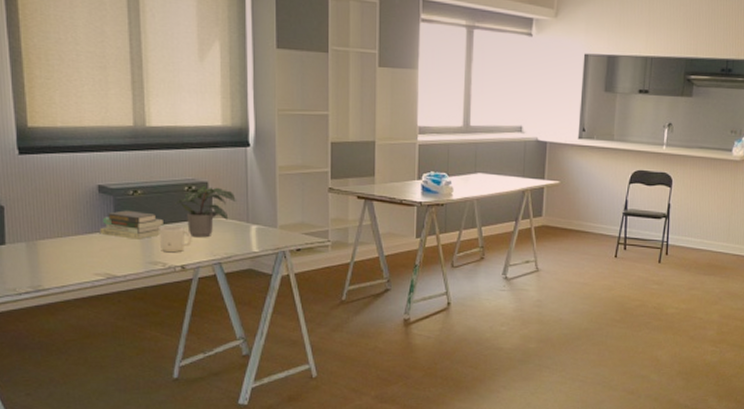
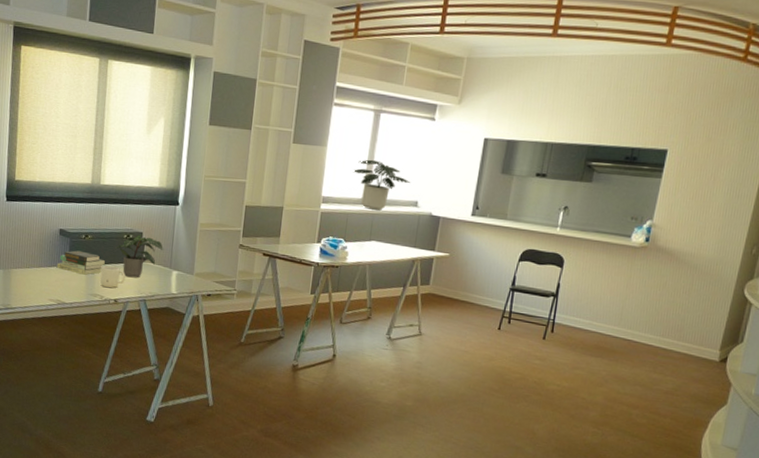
potted plant: none [450,82,513,139] -> present [353,159,411,210]

